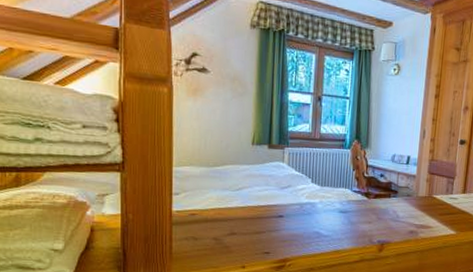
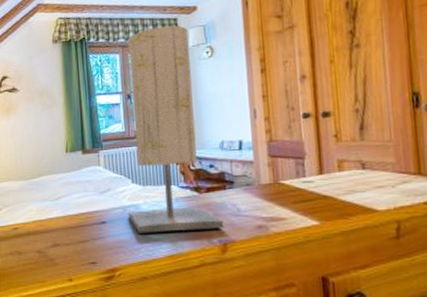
table lamp: none [304,34,384,231] -> present [127,25,224,233]

